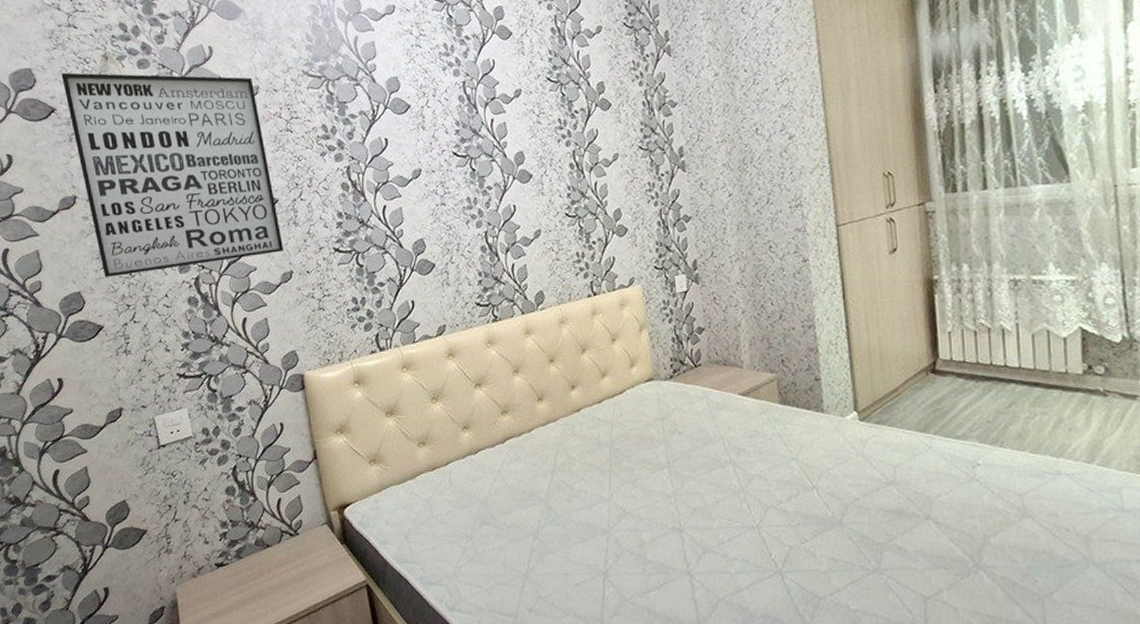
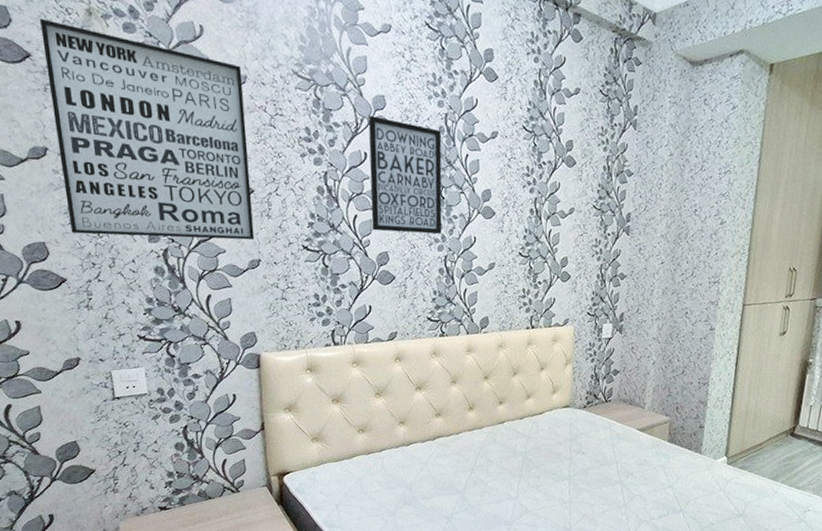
wall art: none [384,99,478,219] -> present [368,116,442,234]

